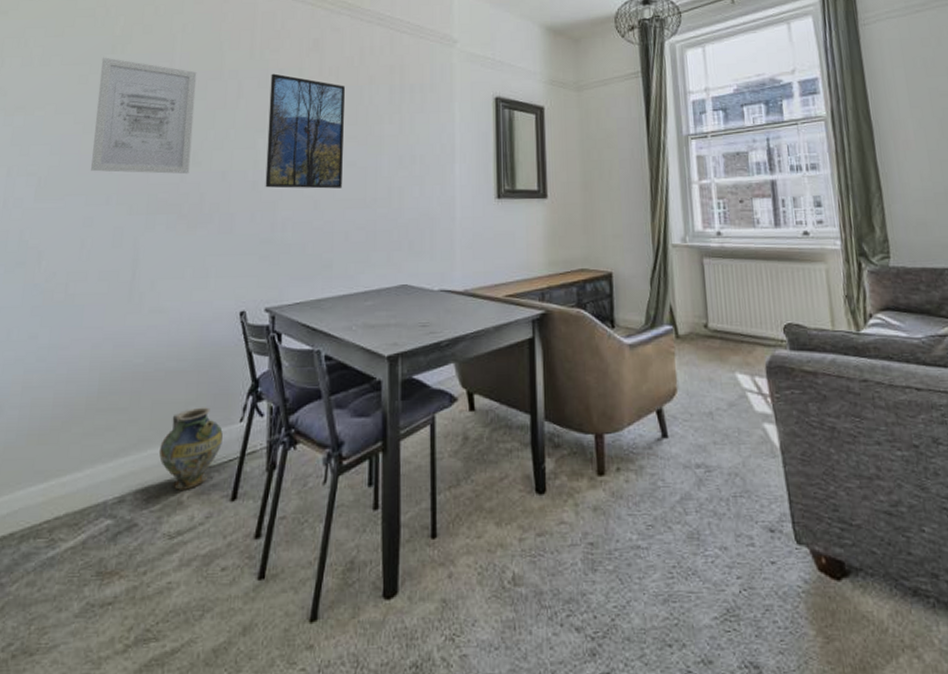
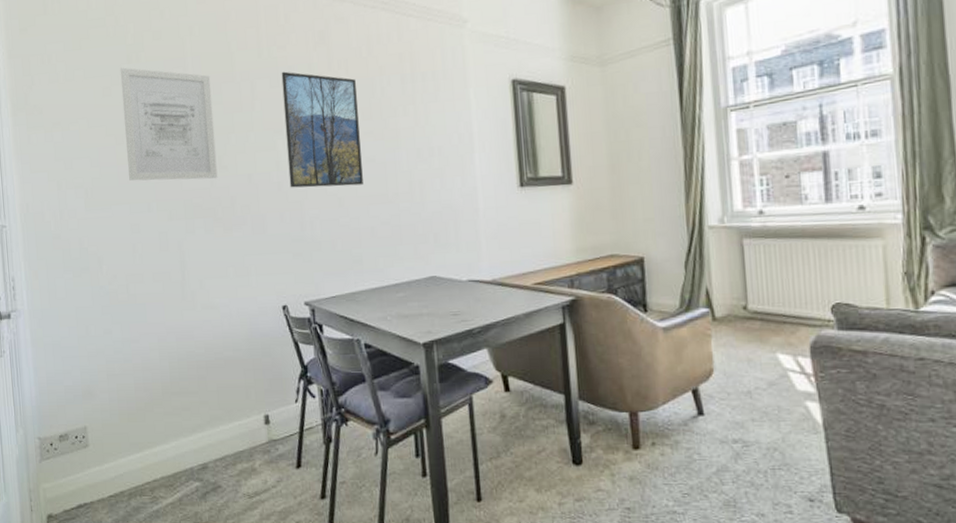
ceramic jug: present [159,407,223,490] -> none [230,390,282,459]

